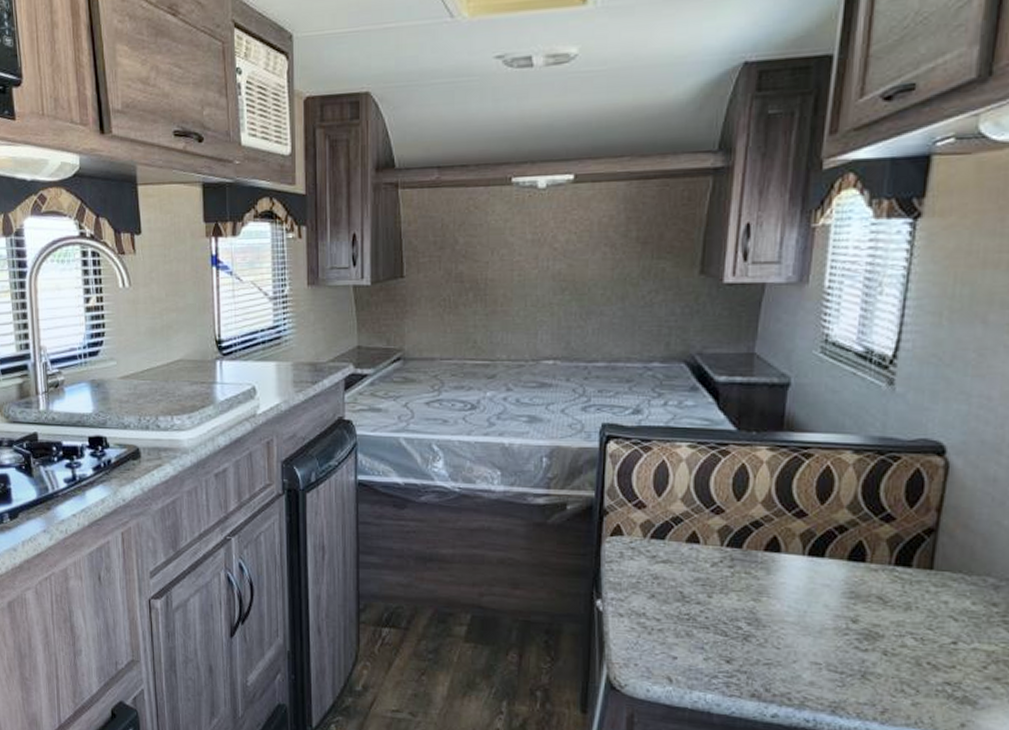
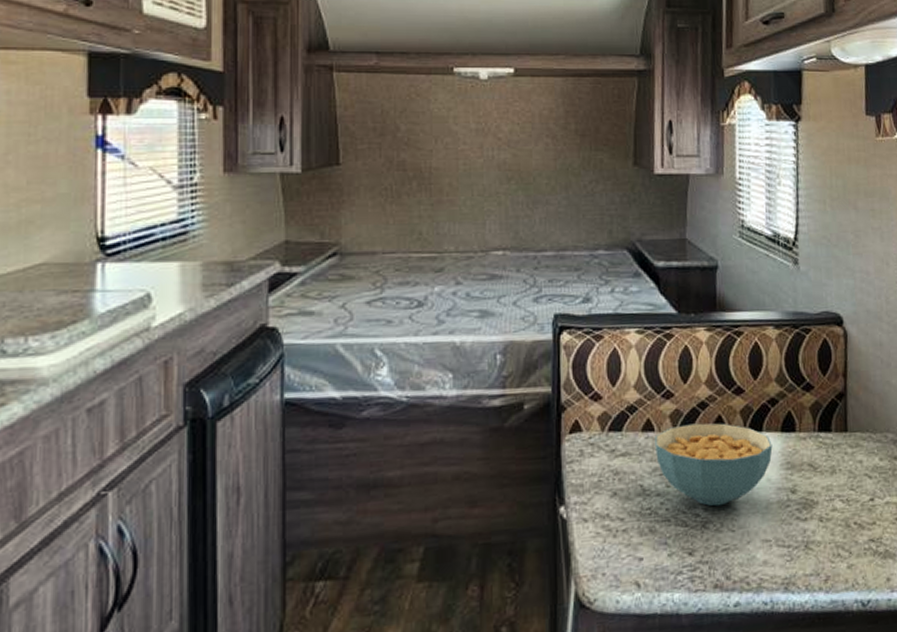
cereal bowl: none [699,541,835,623] -> present [655,423,773,507]

